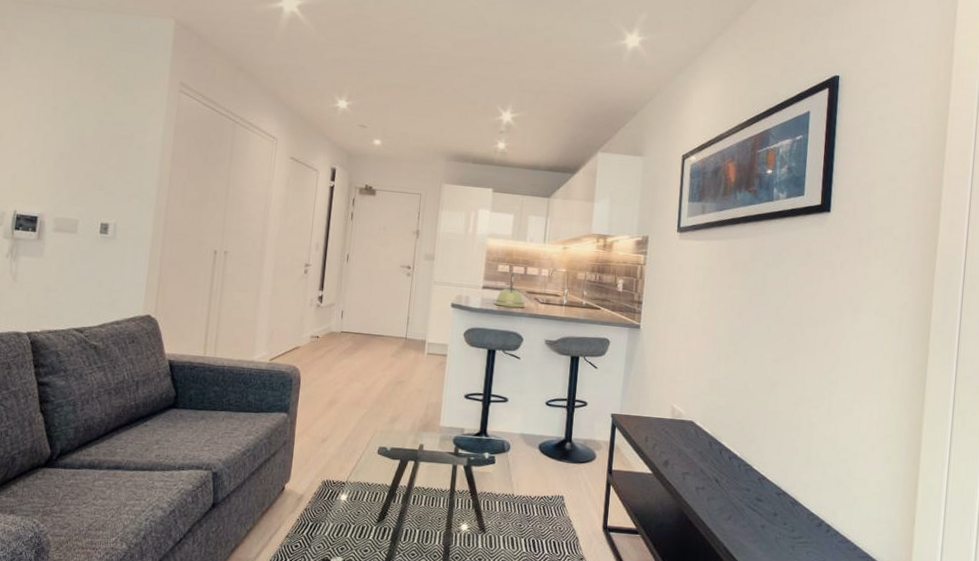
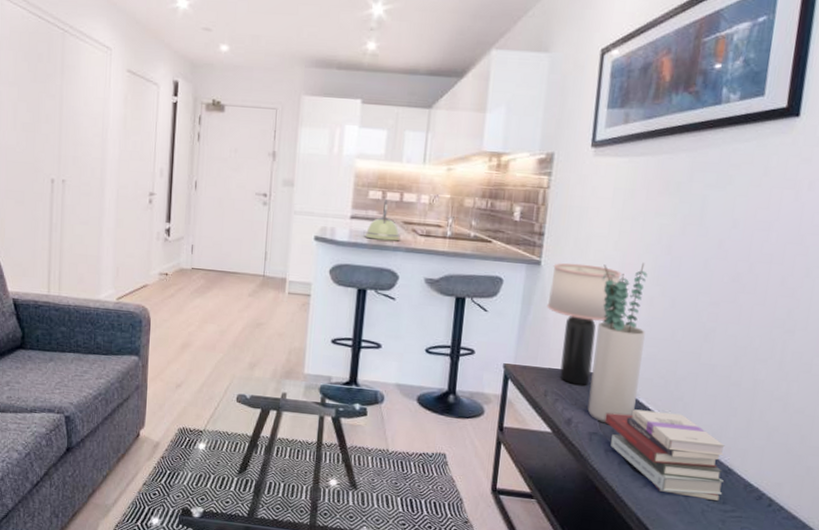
table lamp: none [646,326,704,431] -> present [547,263,622,385]
vase: none [681,326,724,464] -> present [587,263,648,424]
books: none [695,451,792,529] -> present [604,409,725,501]

